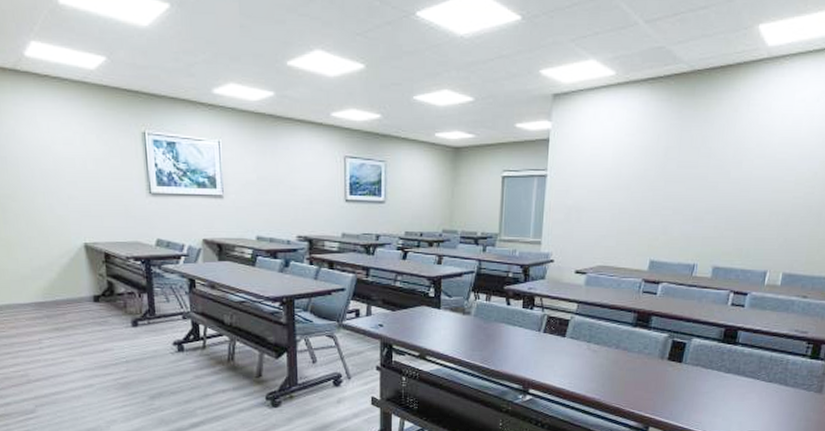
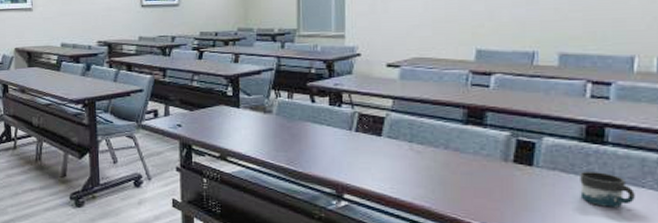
mug: none [713,367,752,396] -> present [580,172,635,207]

